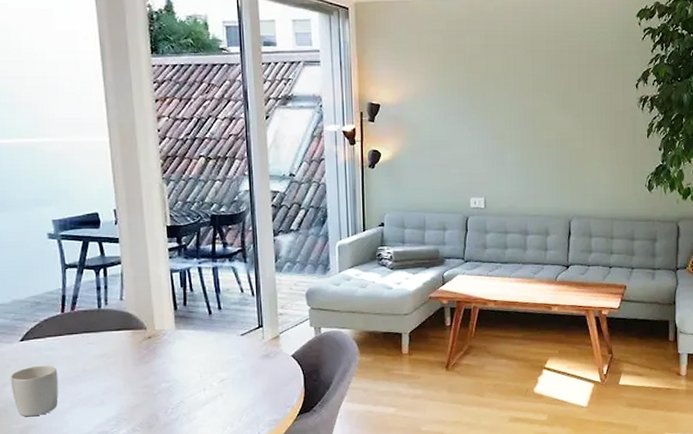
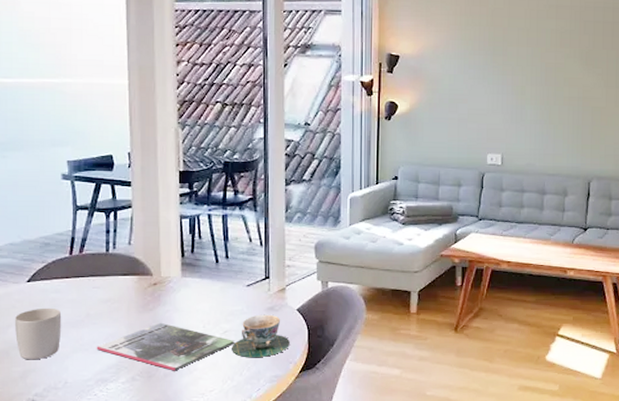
magazine: none [95,374,232,421] -> present [96,322,234,371]
teacup: none [229,361,286,404] -> present [232,314,290,358]

